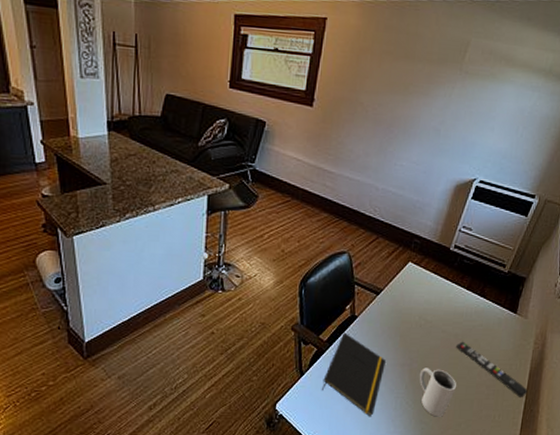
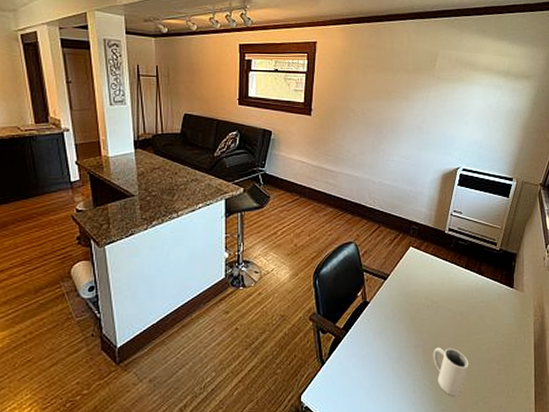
notepad: present [321,332,386,417] -> none [342,318,400,402]
remote control: present [456,341,528,398] -> none [463,318,535,371]

